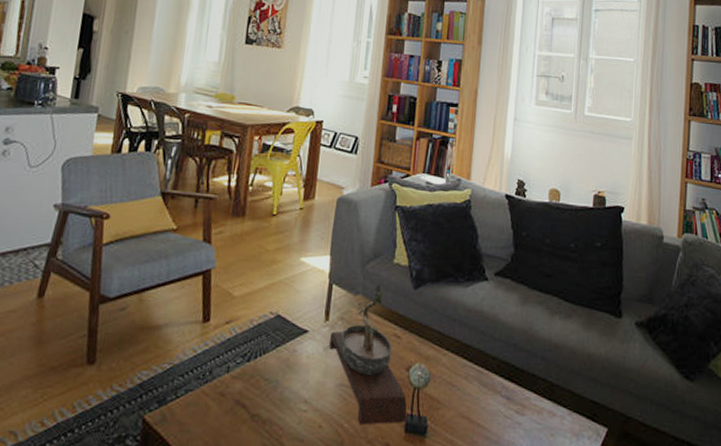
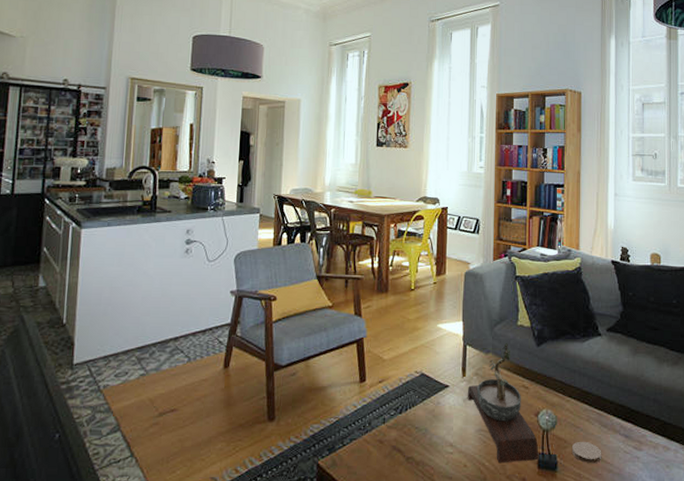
coaster: none [445,402,479,429] -> present [571,441,602,464]

